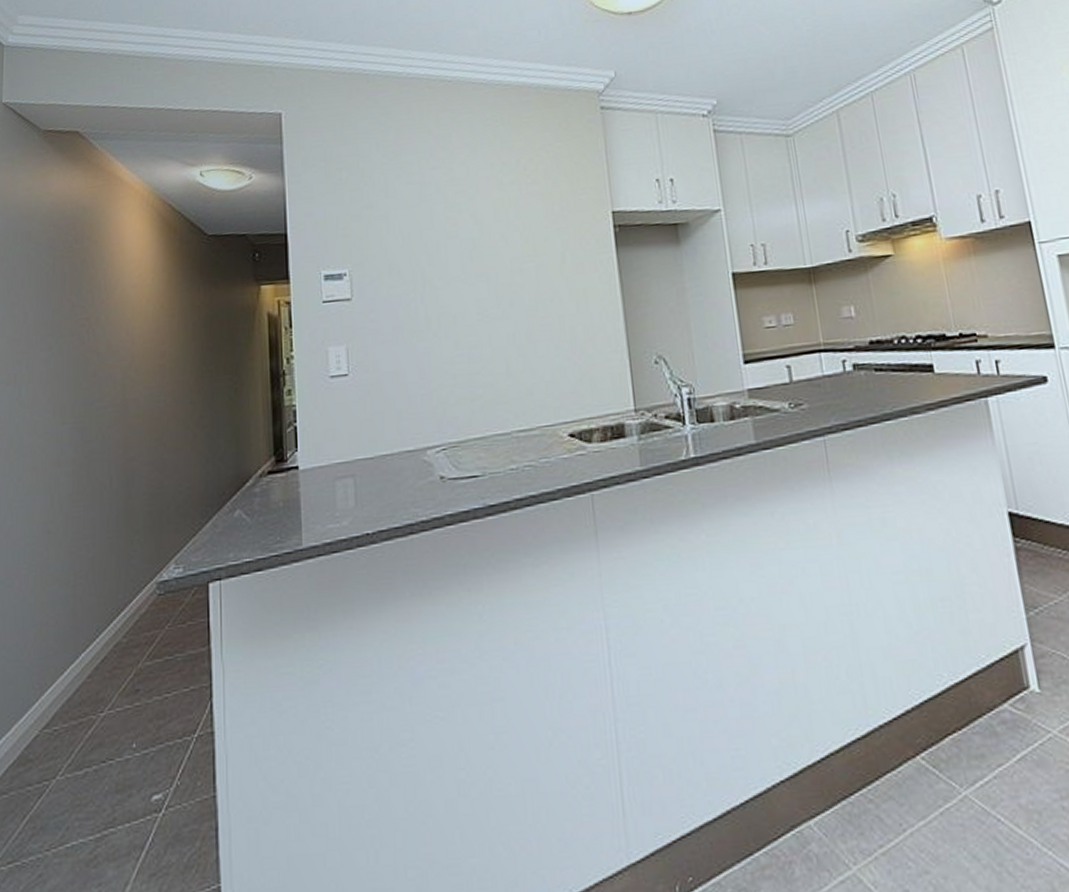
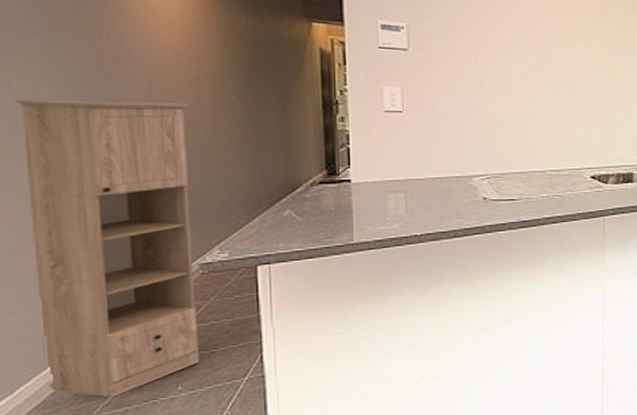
storage cabinet: none [21,394,155,755] -> present [13,99,200,398]

